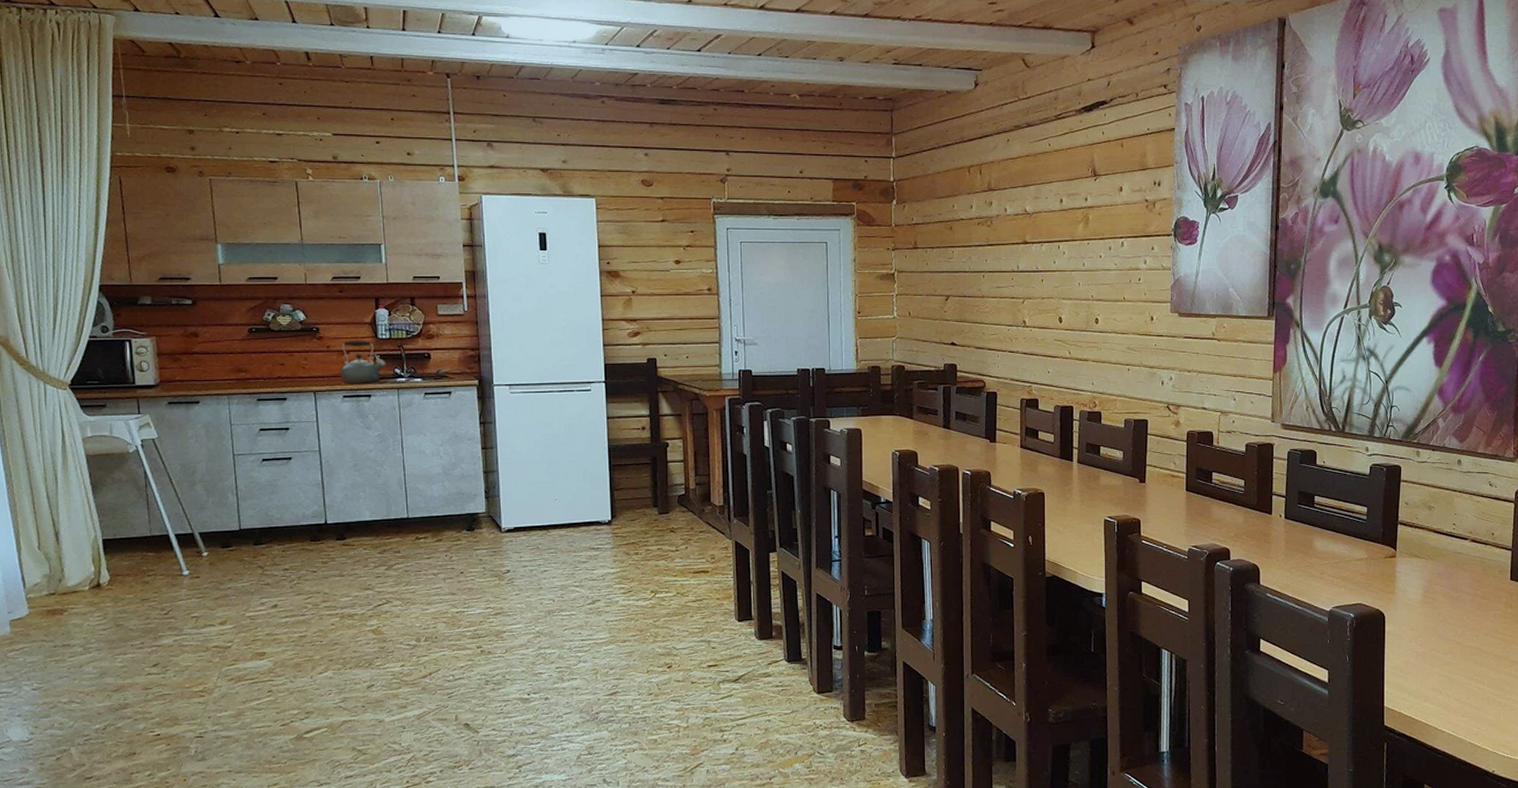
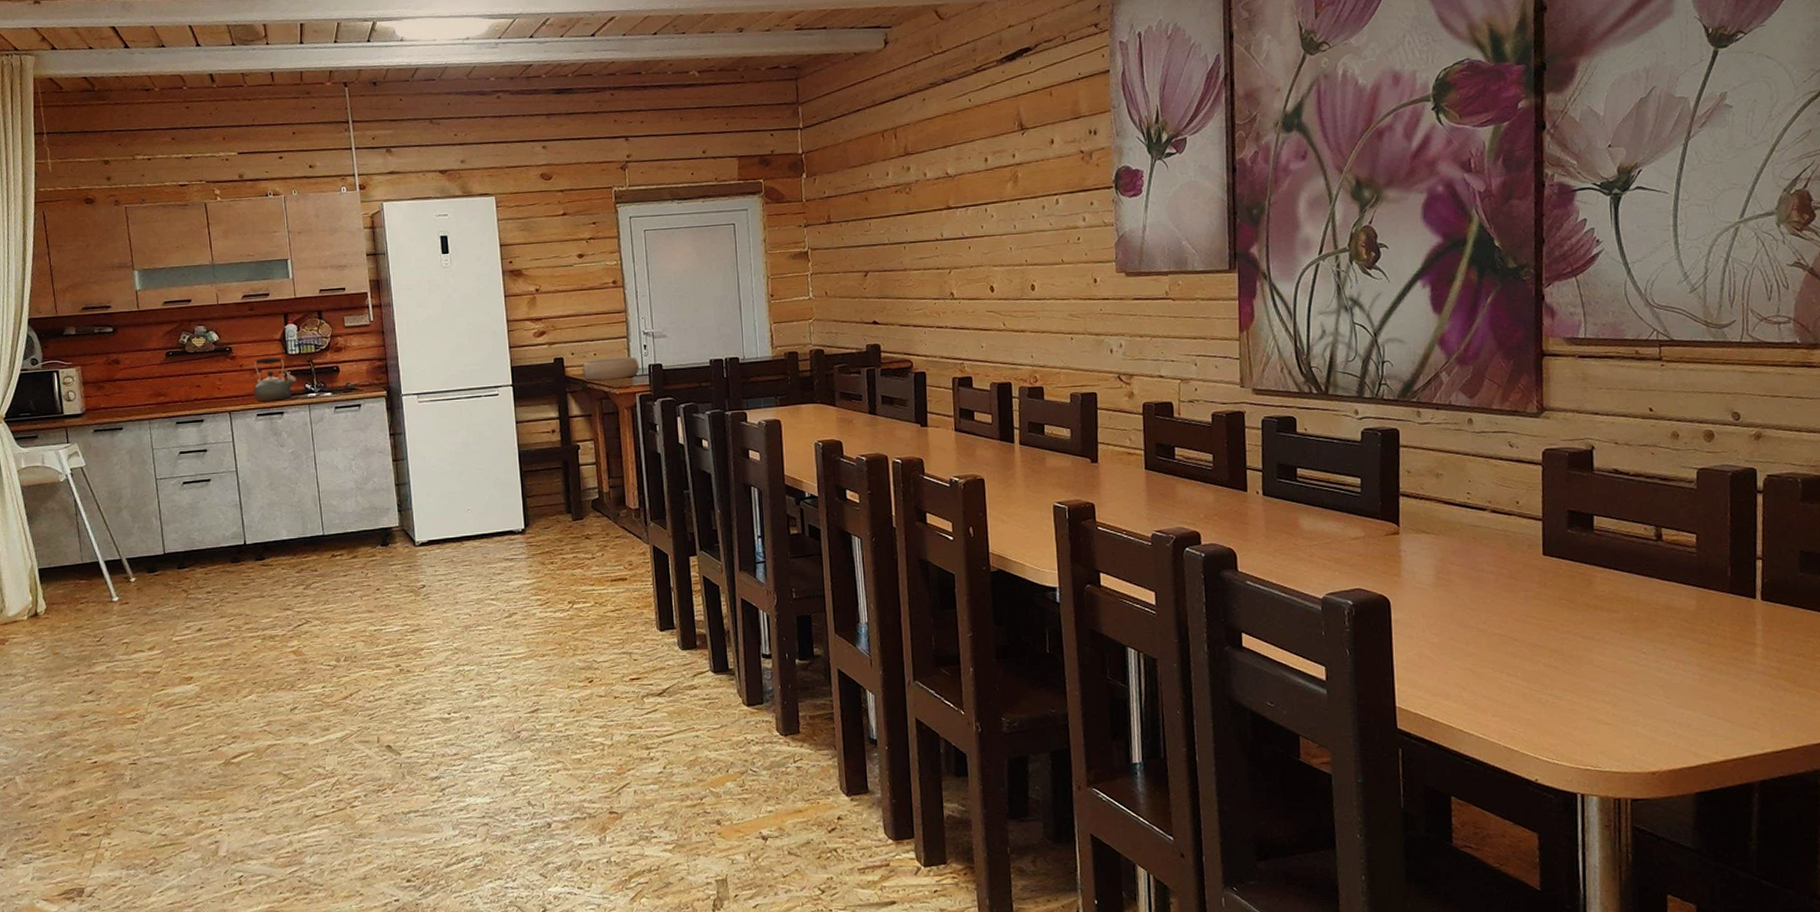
bowl: none [674,361,730,383] -> present [582,356,640,381]

